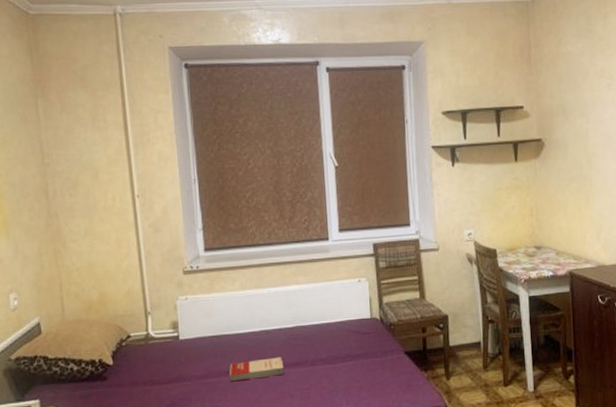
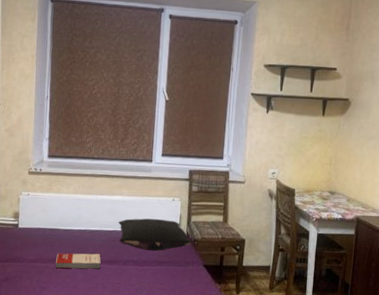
pillow: none [298,305,388,345] -> present [118,218,193,252]

